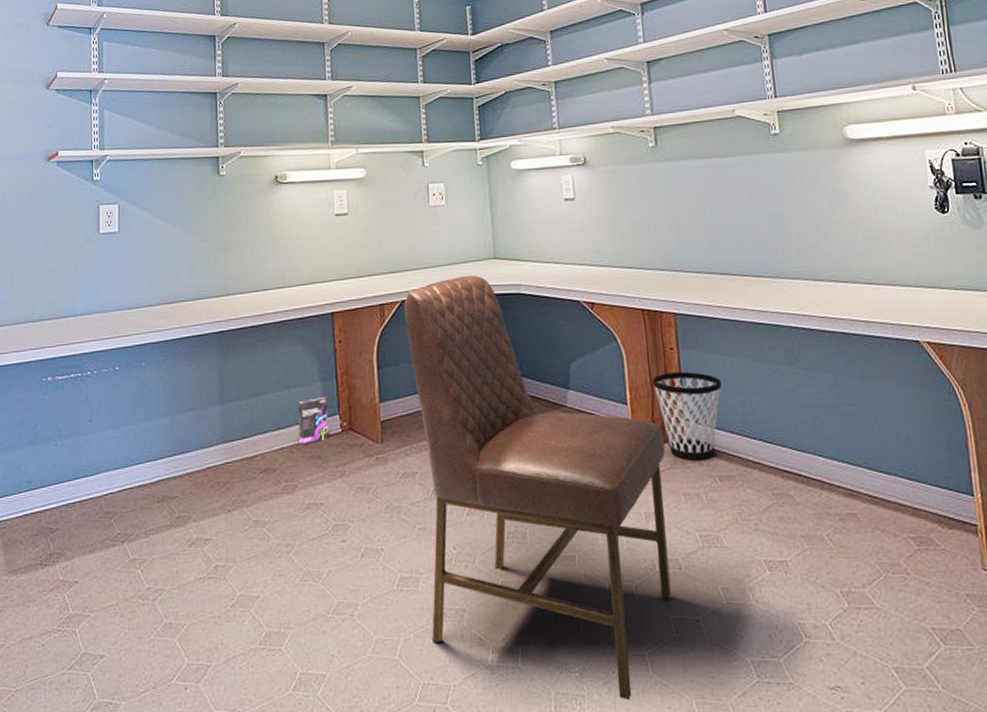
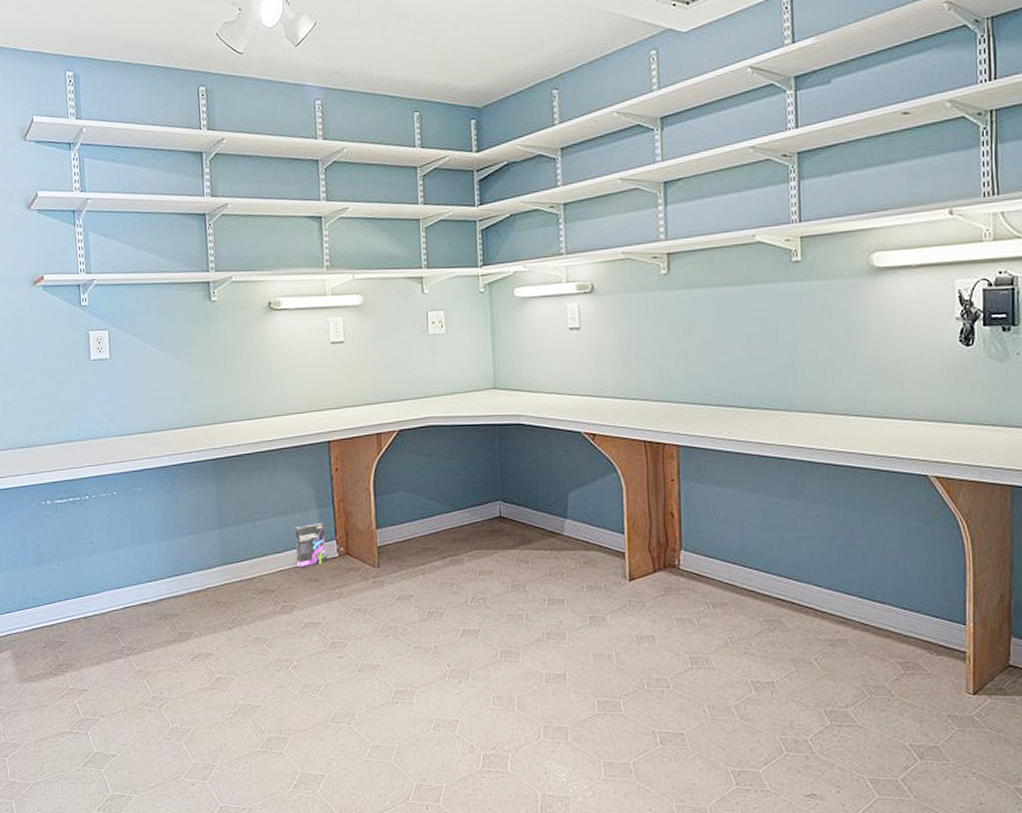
chair: present [403,275,672,700] -> none [401,405,660,802]
wastebasket: present [651,372,723,462] -> none [650,503,722,589]

